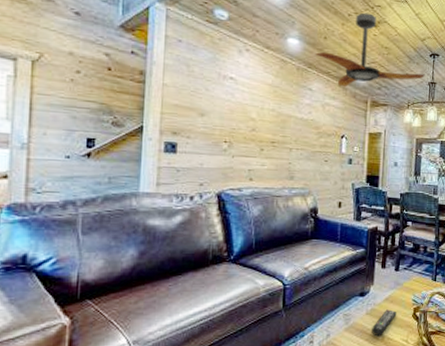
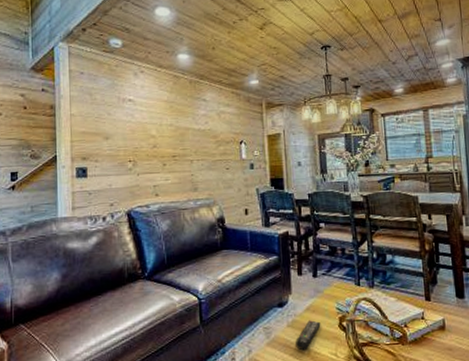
ceiling fan: present [315,12,425,88] -> none [205,17,319,93]

